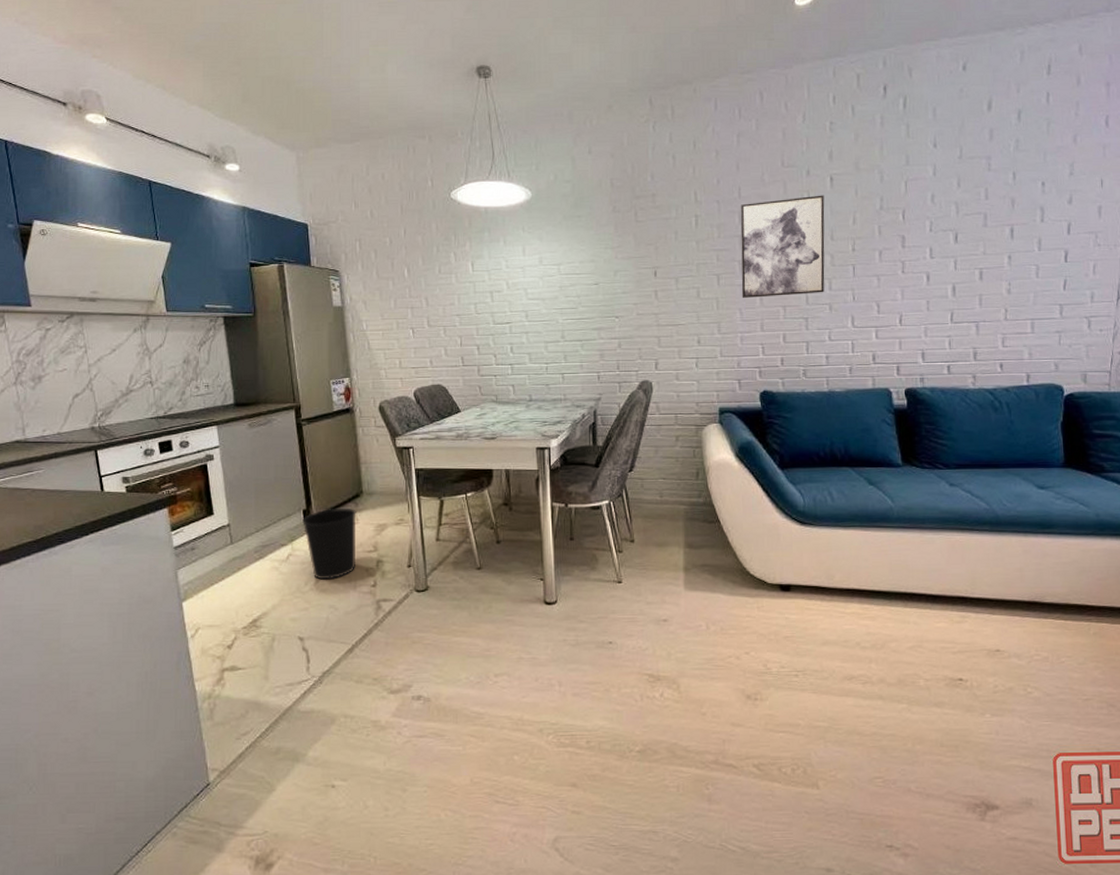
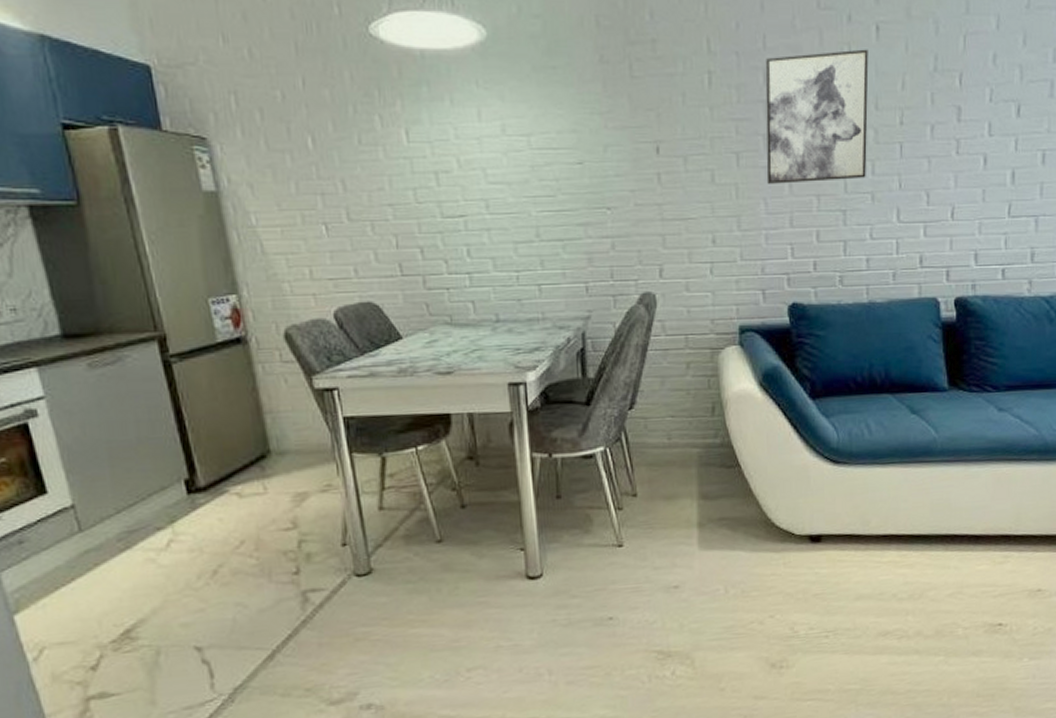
wastebasket: present [302,507,356,580] -> none [185,473,268,571]

